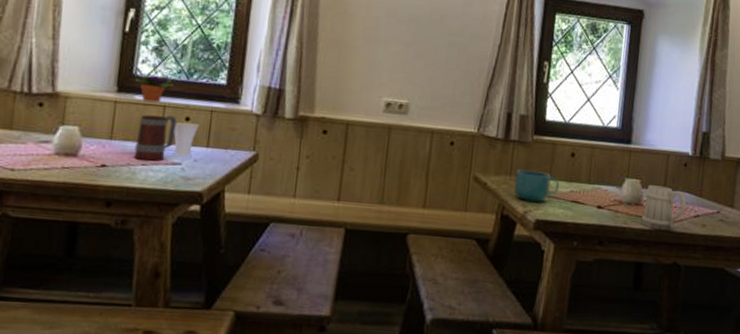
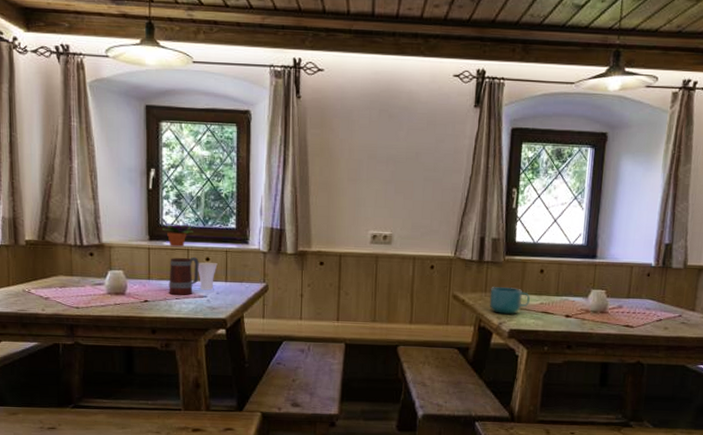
beer mug: present [641,185,687,231] -> none [606,294,650,335]

